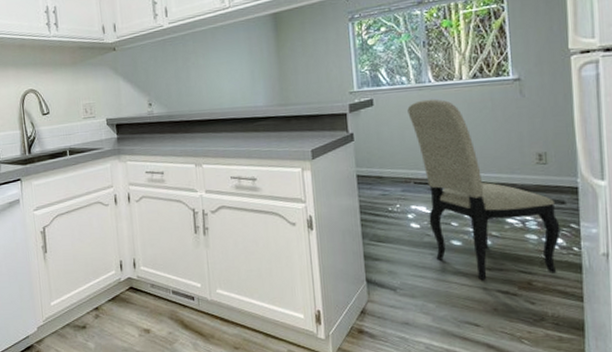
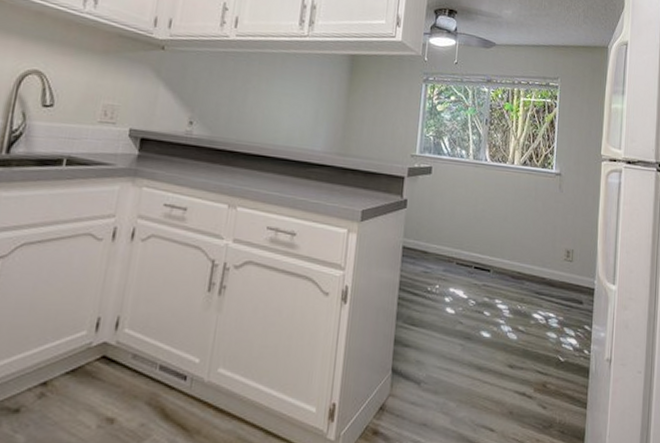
dining chair: present [407,99,561,280] -> none [462,177,576,378]

